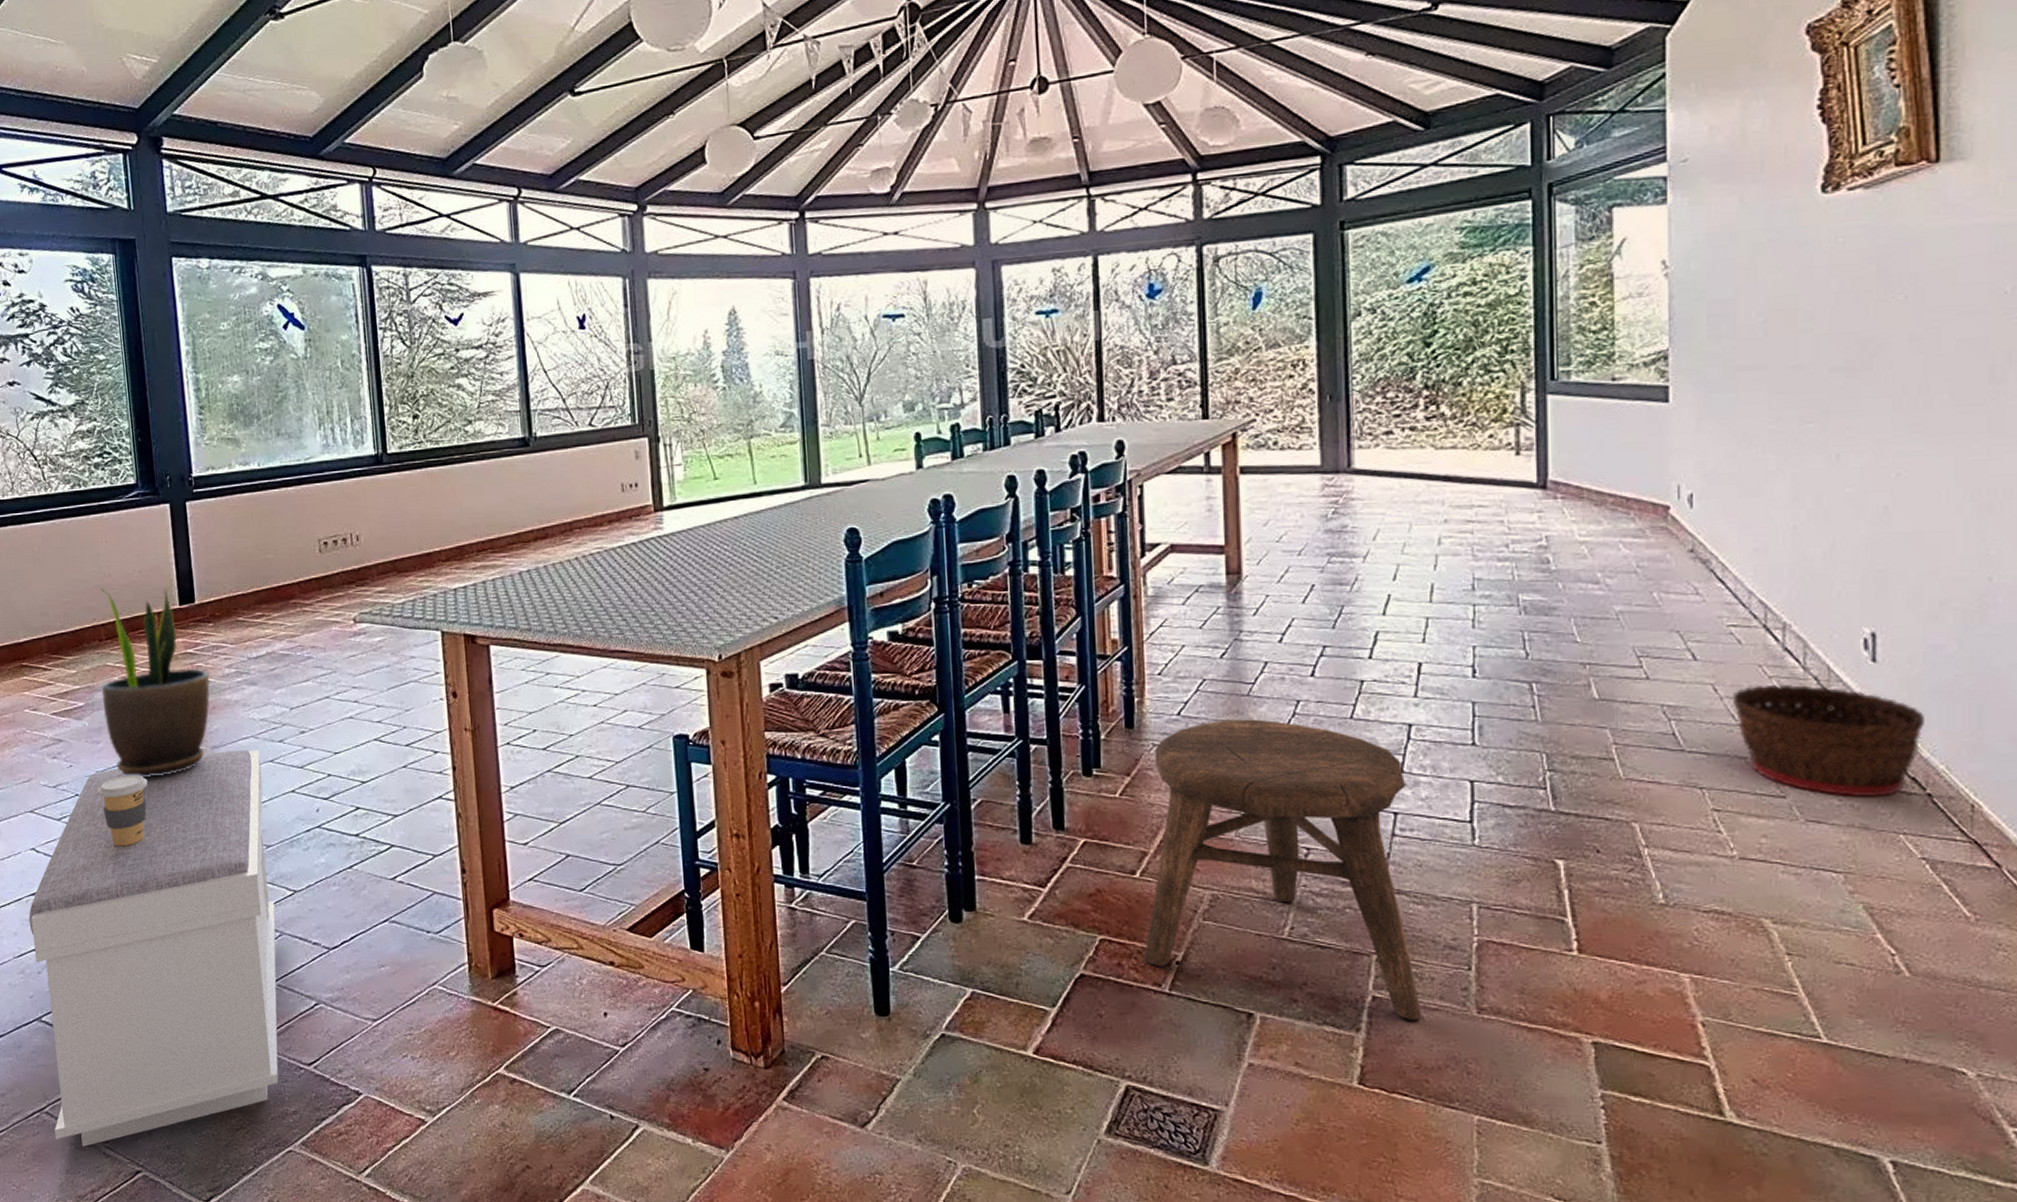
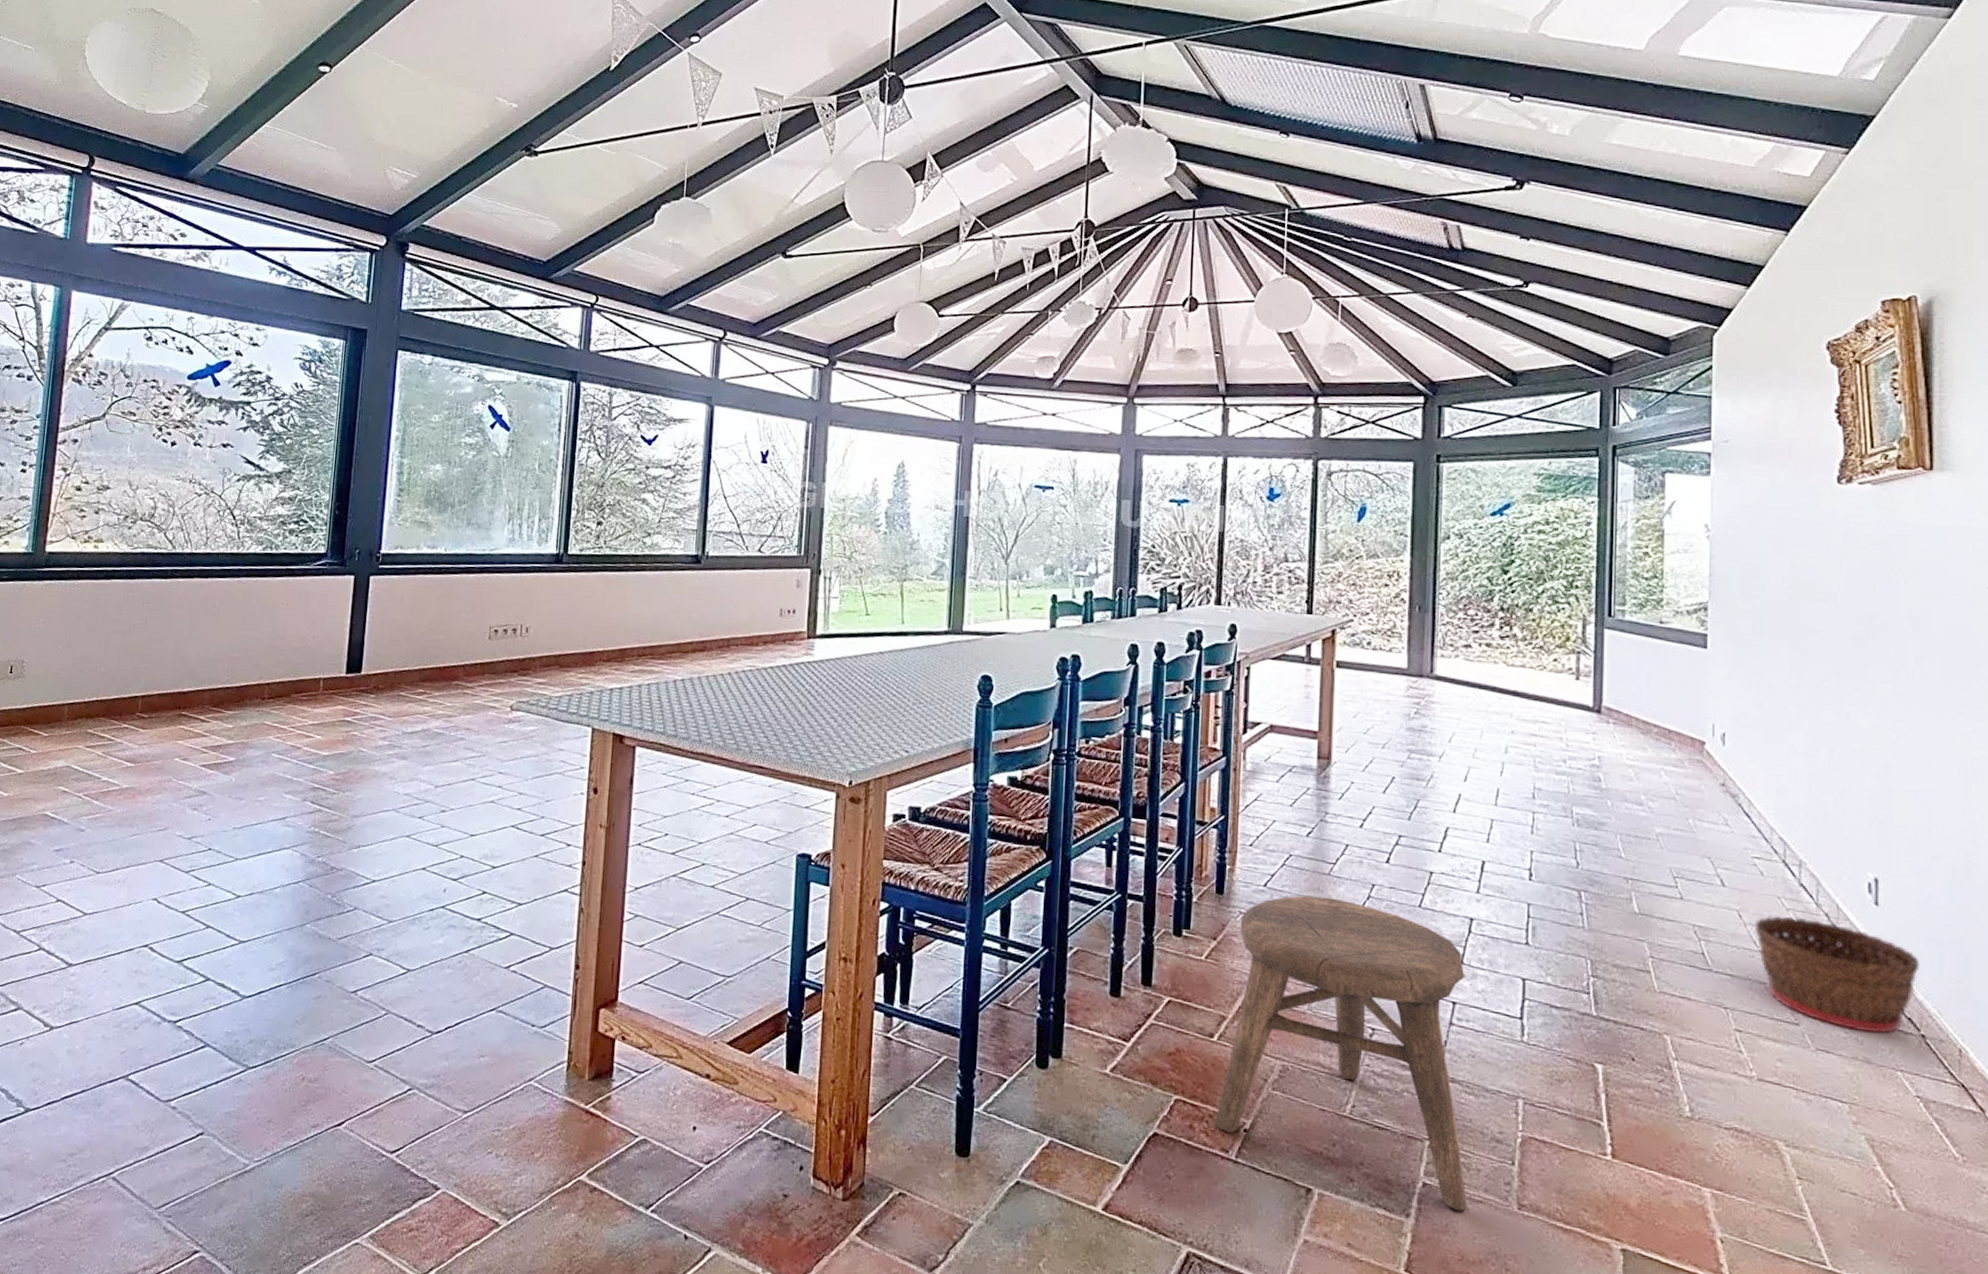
bench: present [28,749,279,1147] -> none [117,821,398,1219]
coffee cup: present [97,775,148,847] -> none [231,834,283,907]
potted plant: present [100,588,210,777] -> none [252,648,363,839]

